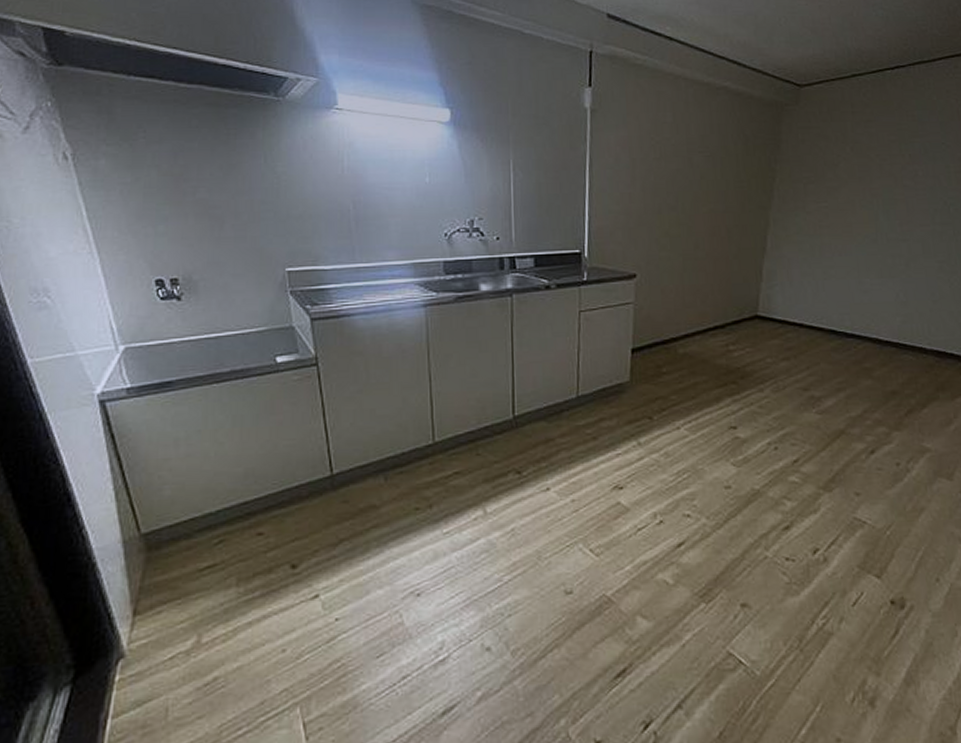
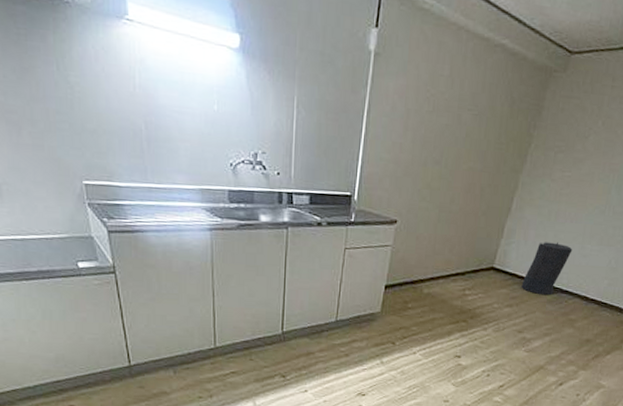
trash can: none [795,279,849,343] -> present [521,241,573,296]

